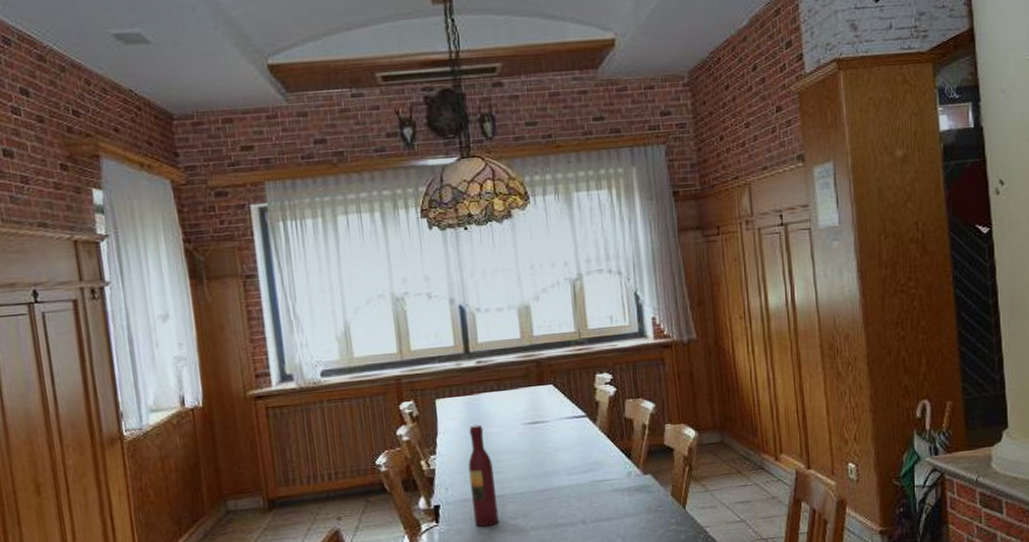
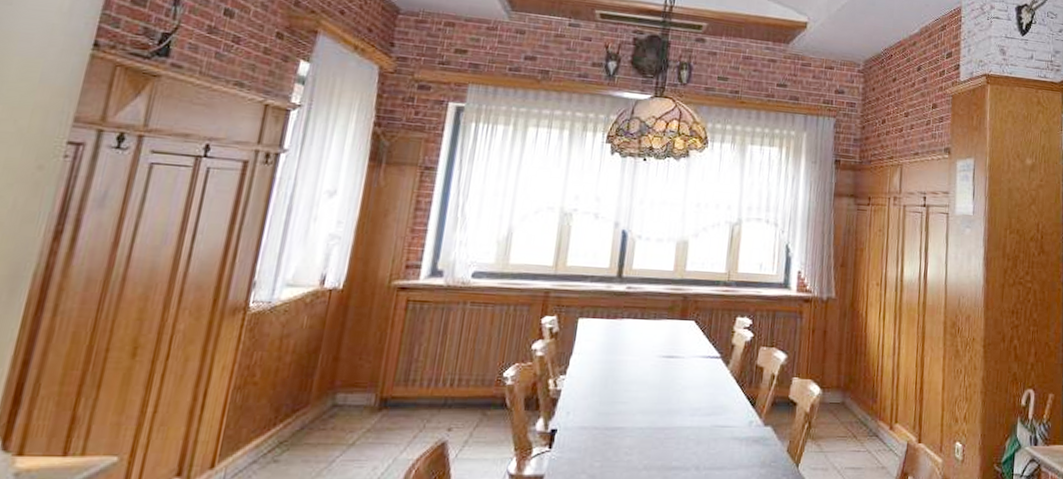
wine bottle: present [468,424,499,527] -> none [588,350,620,459]

